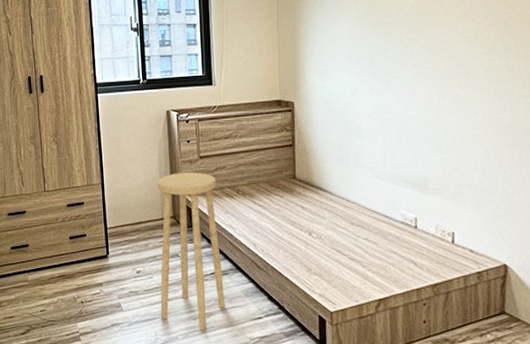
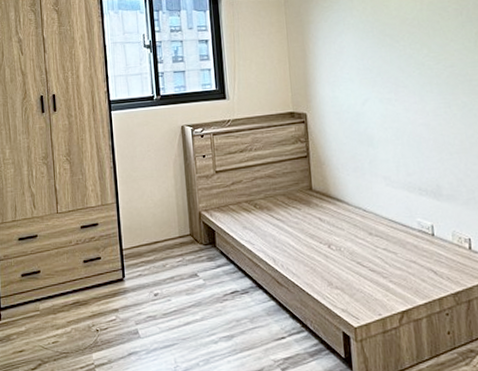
stool: present [157,172,225,331] -> none [173,187,247,355]

